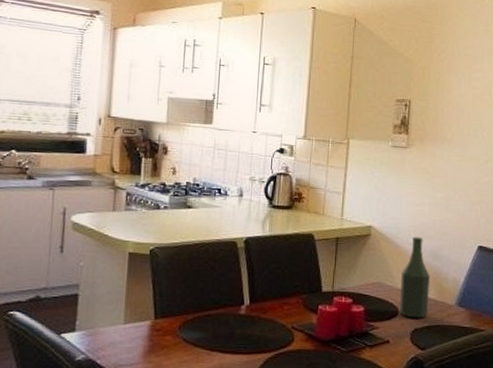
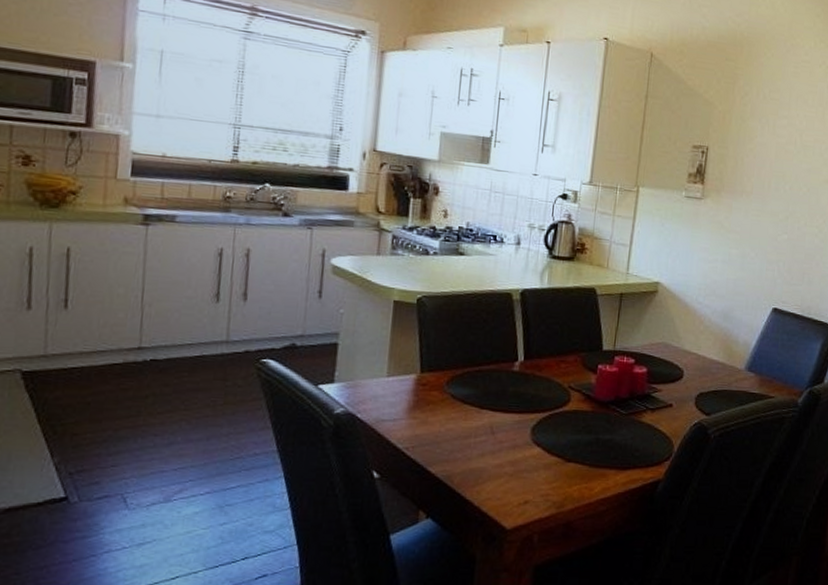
bottle: present [399,236,431,318] -> none [684,295,720,382]

